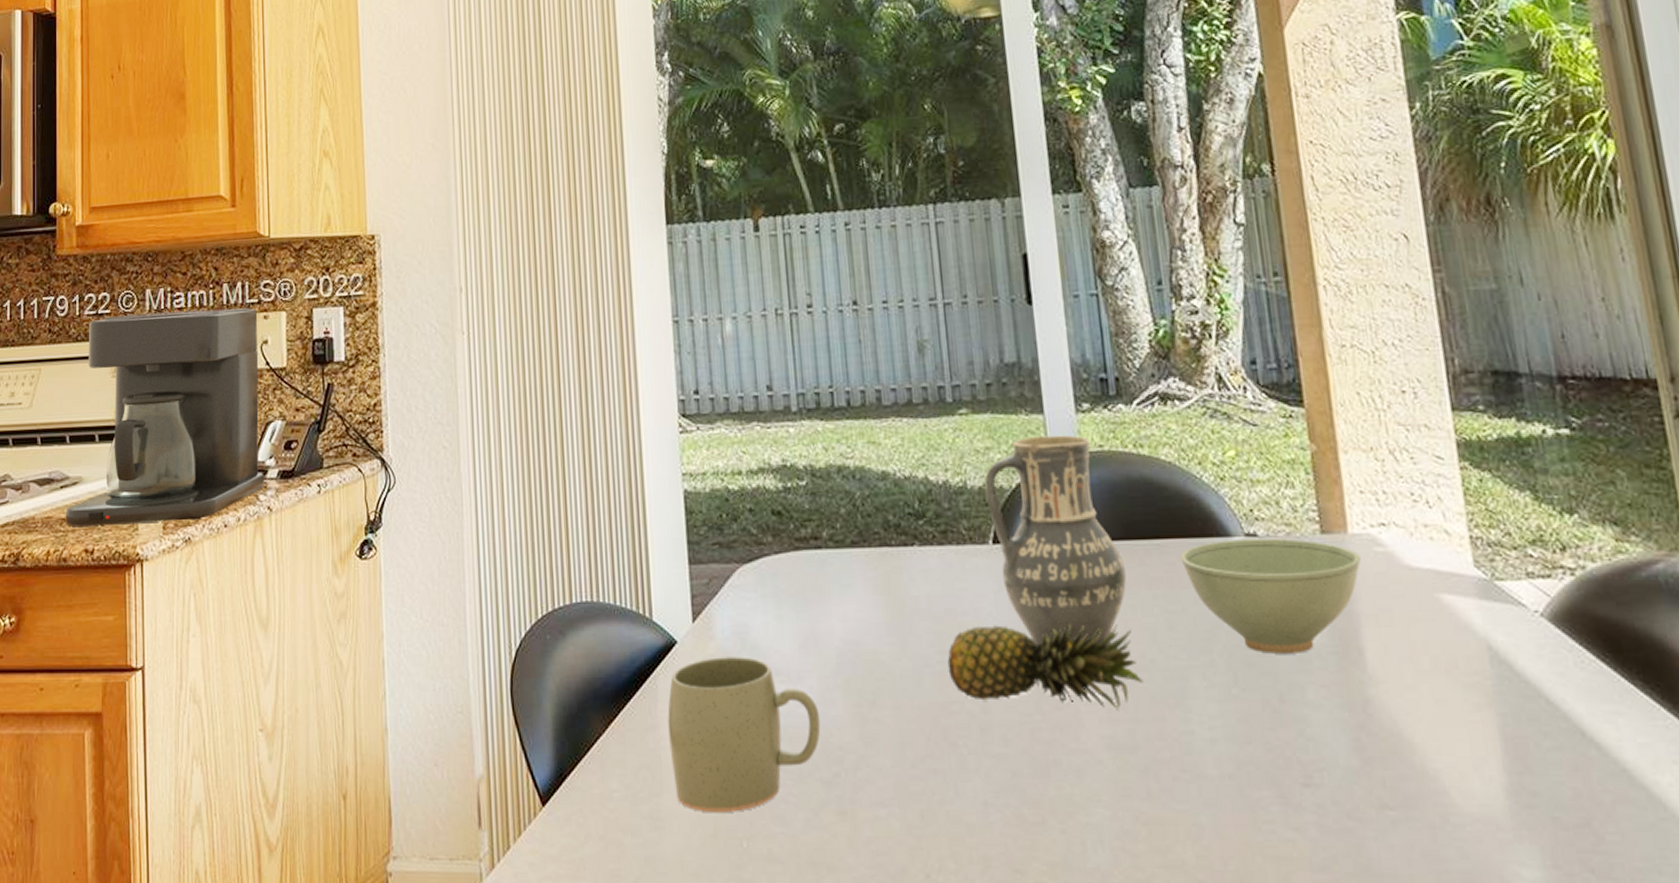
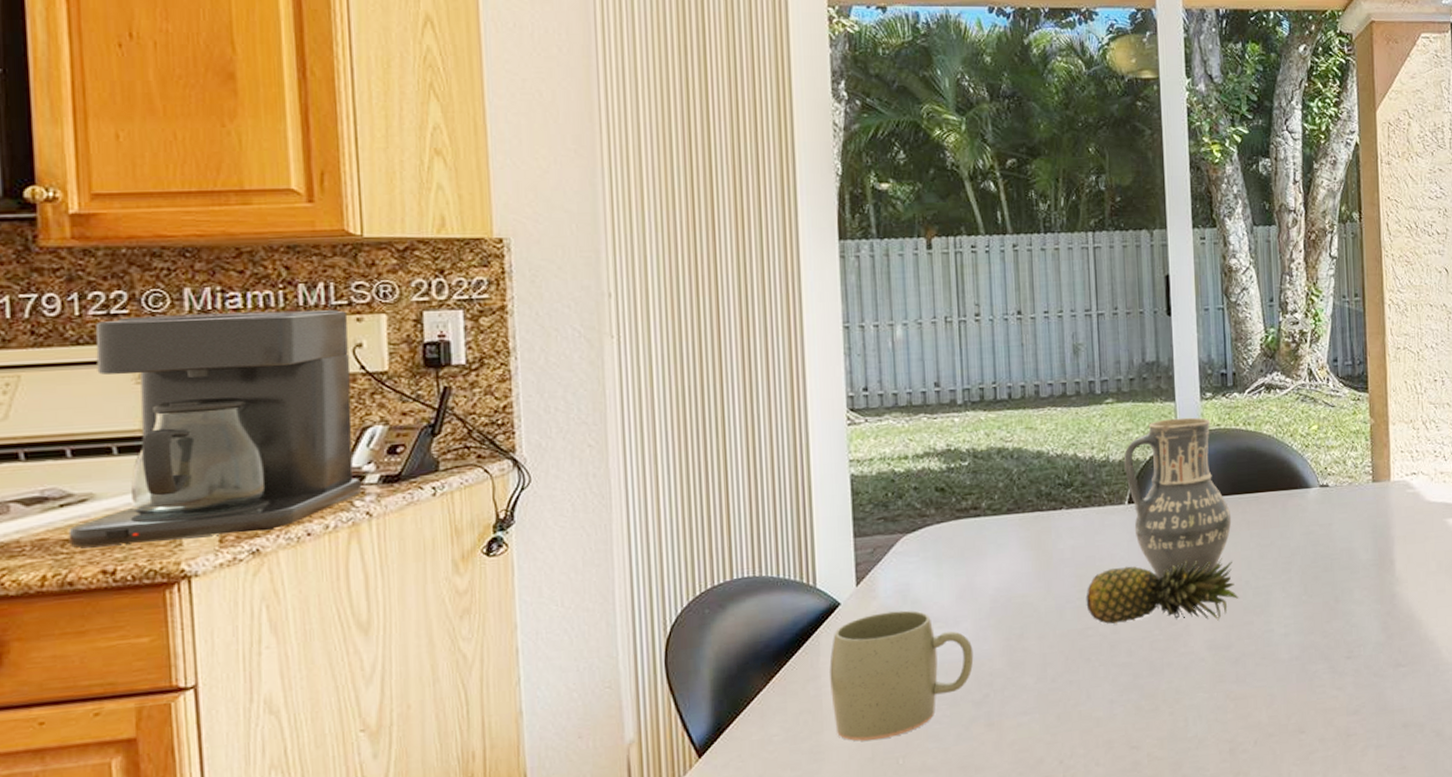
bowl: present [1180,538,1361,654] -> none [1272,487,1397,570]

